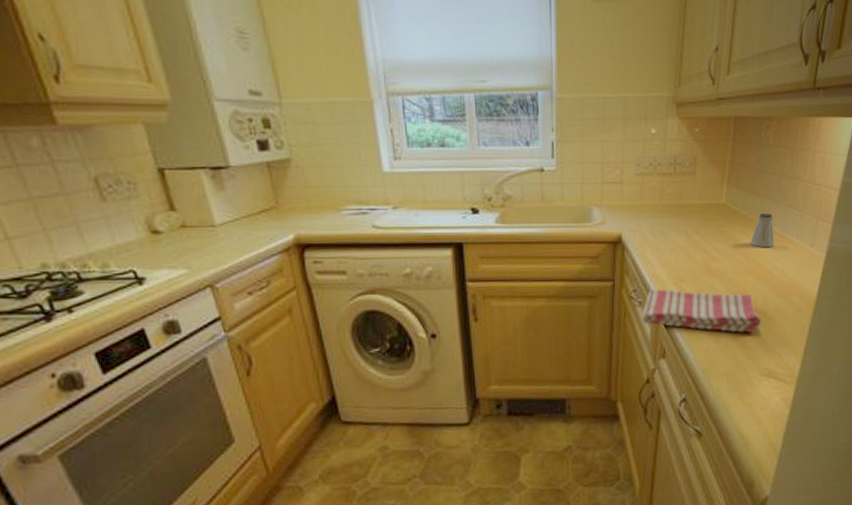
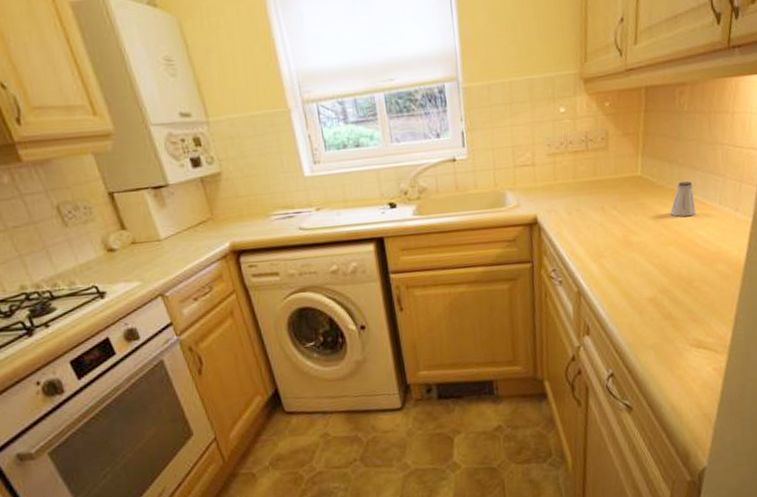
dish towel: present [642,289,762,333] -> none [563,265,688,305]

